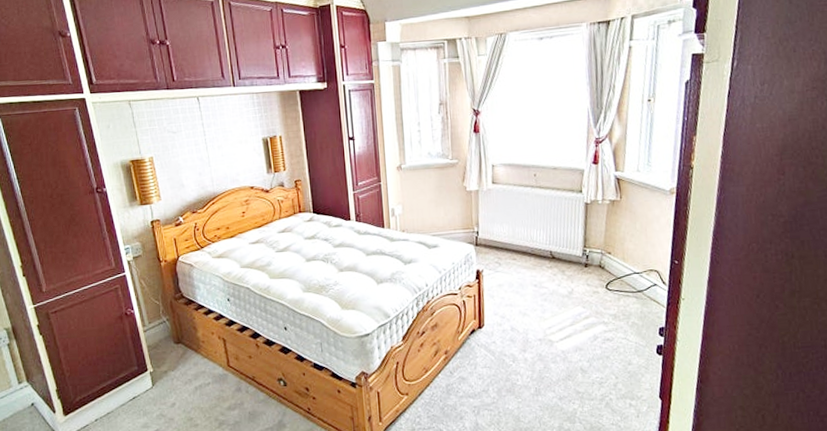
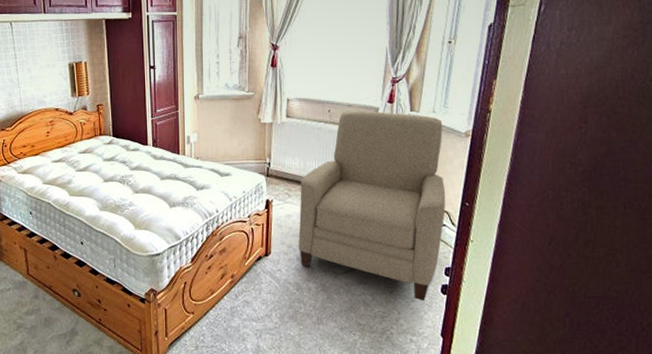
chair: none [510,173,656,364] -> present [298,110,446,301]

